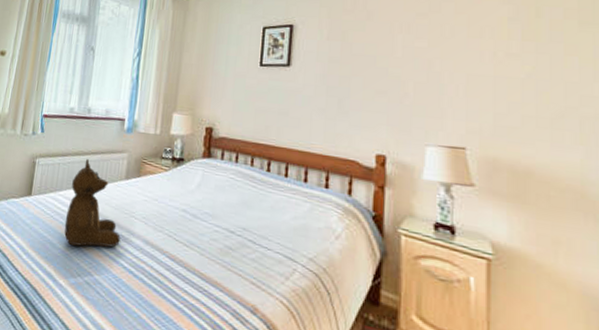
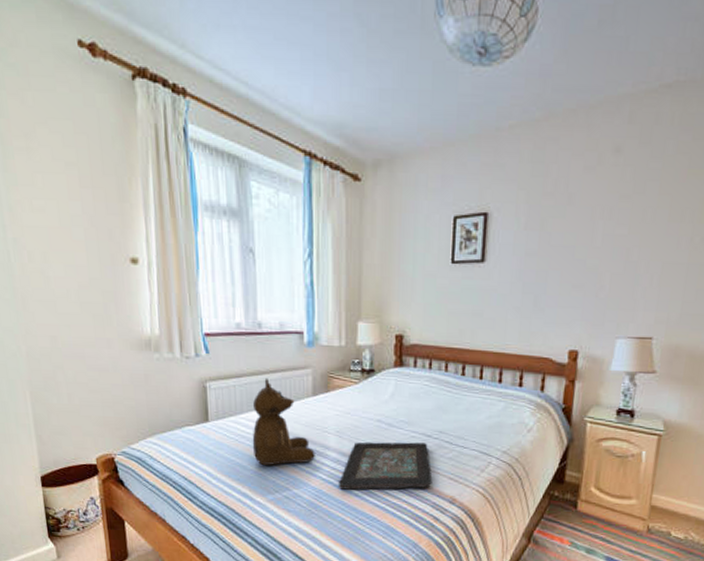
decorative tray: none [139,231,234,292] -> present [339,442,433,490]

